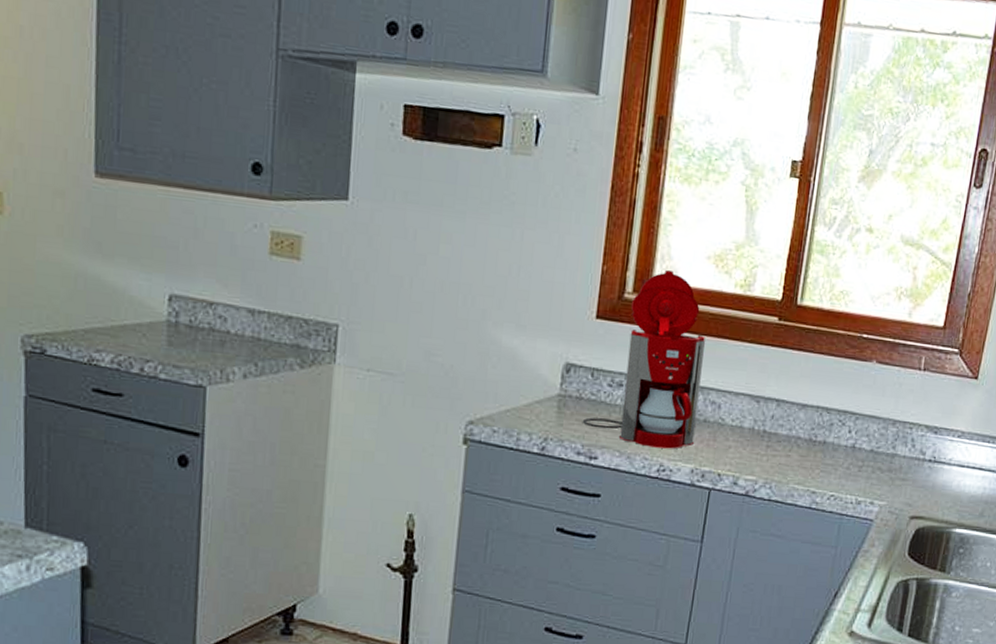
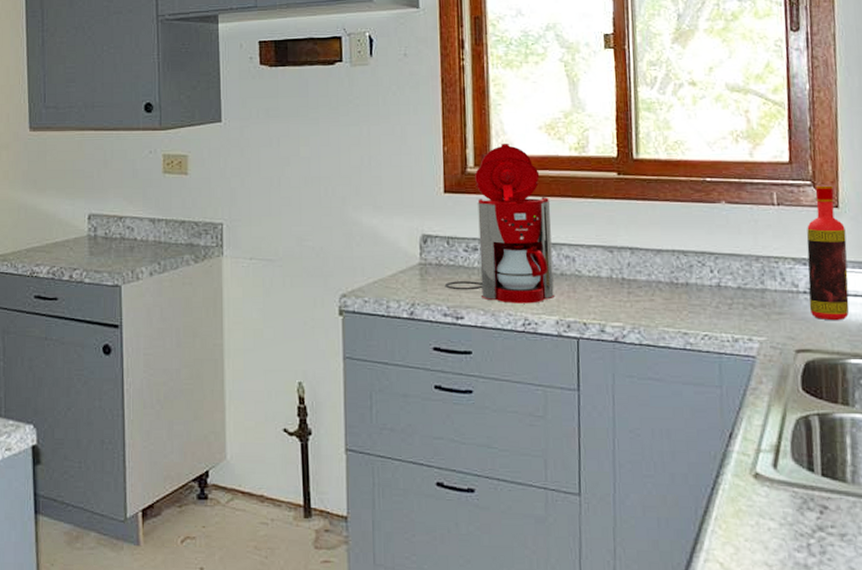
bottle: none [930,354,979,491] -> present [806,185,850,321]

